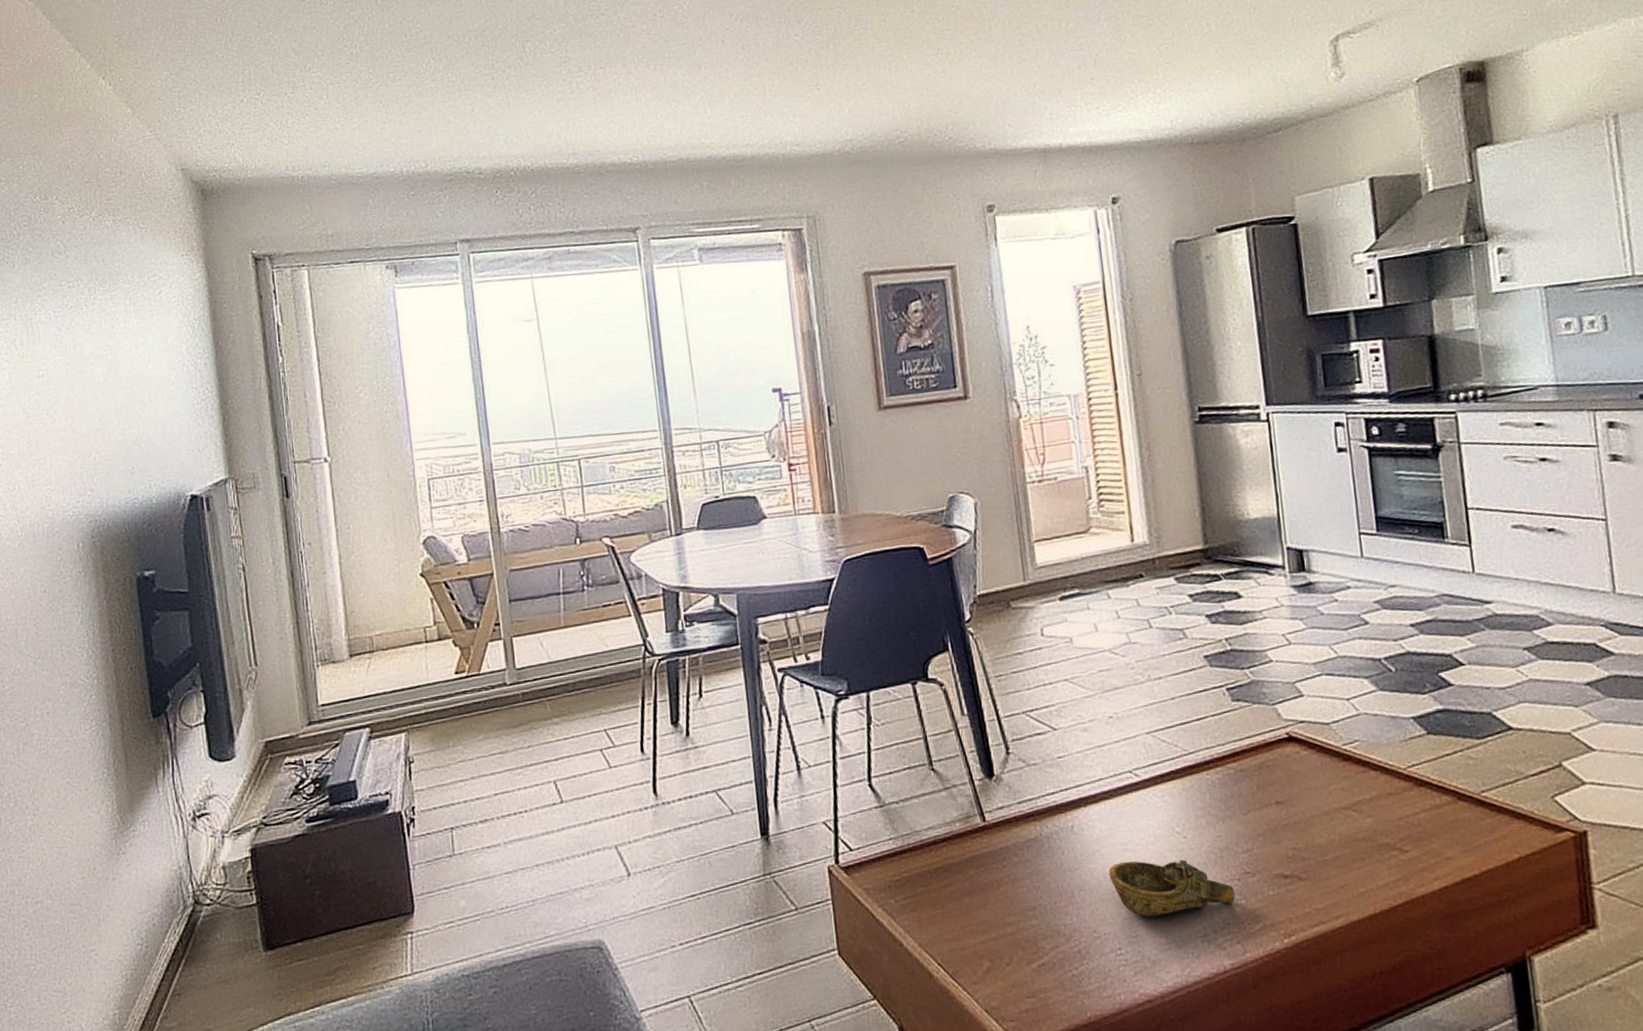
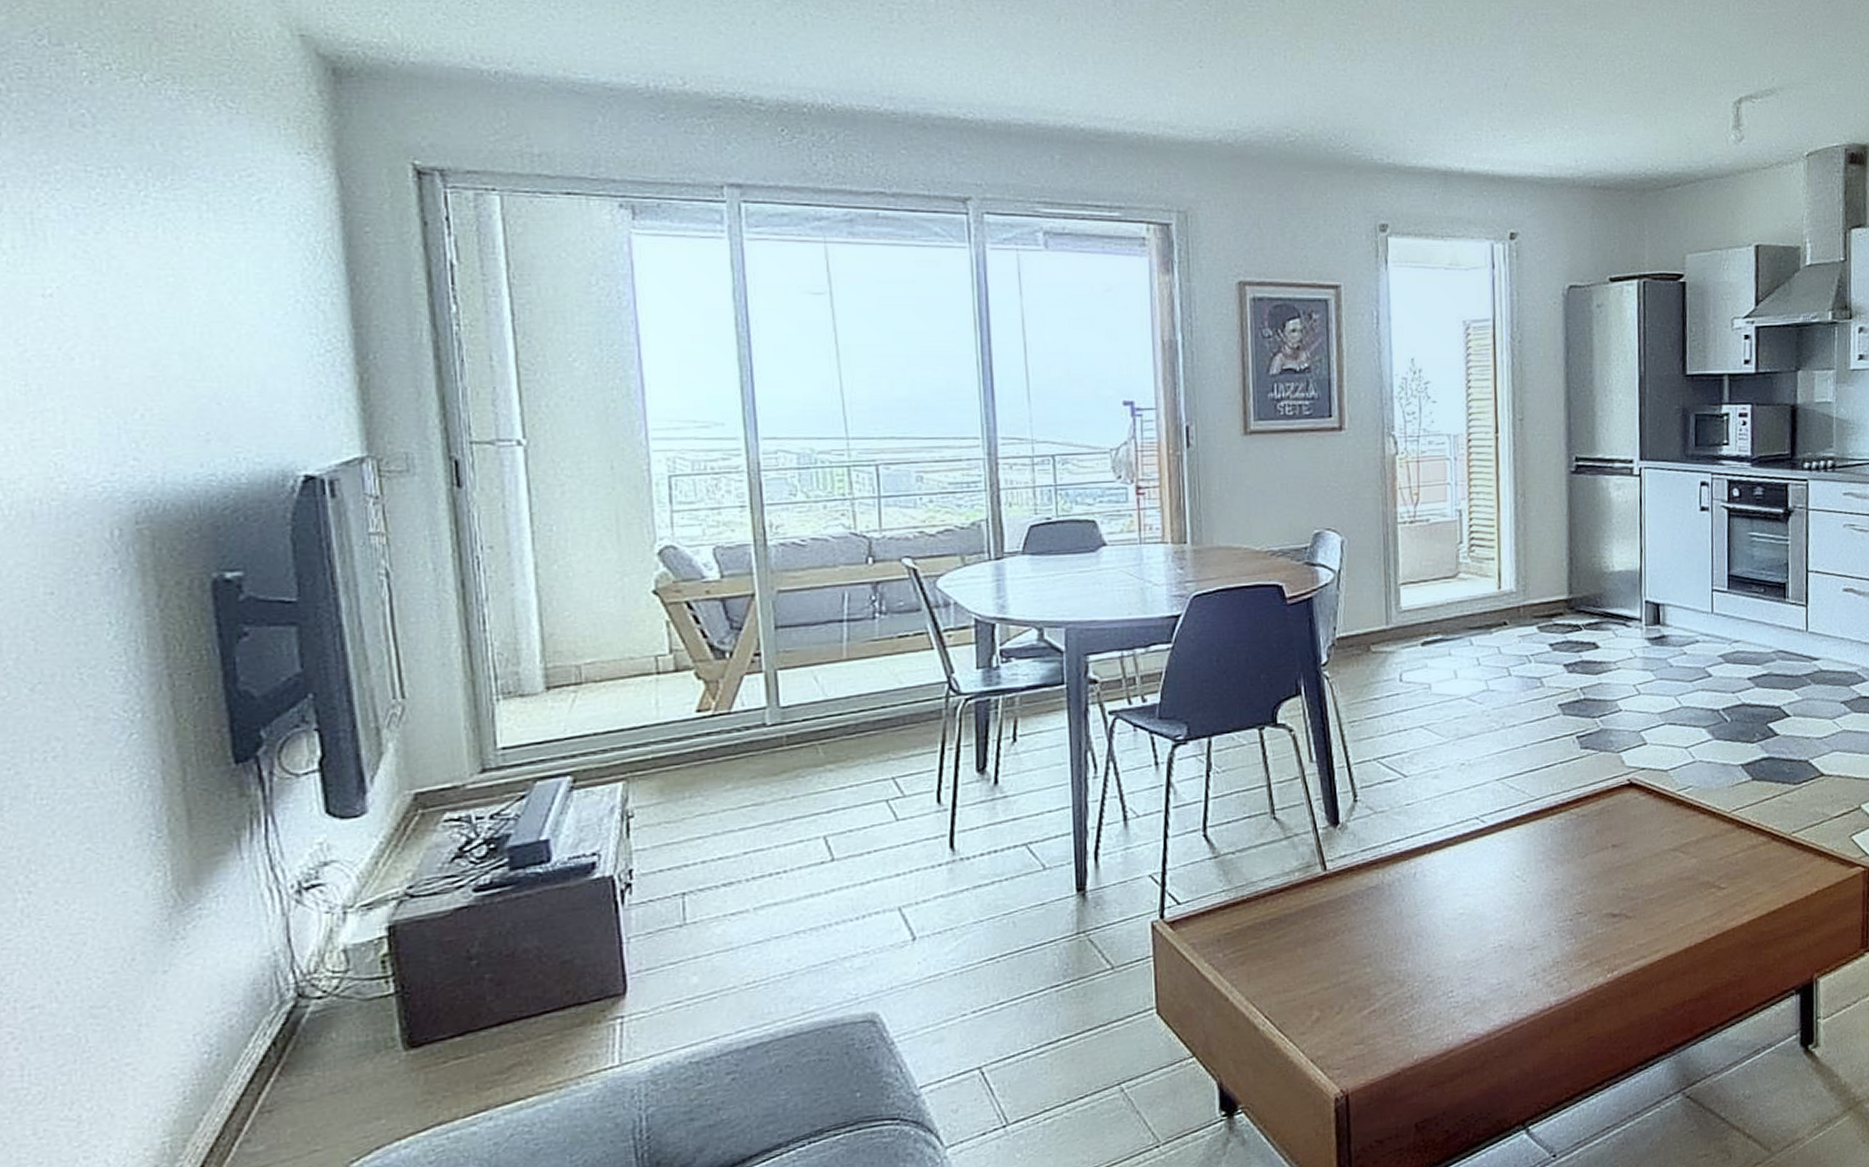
decorative bowl: present [1108,860,1236,917] -> none [1447,903,1566,959]

